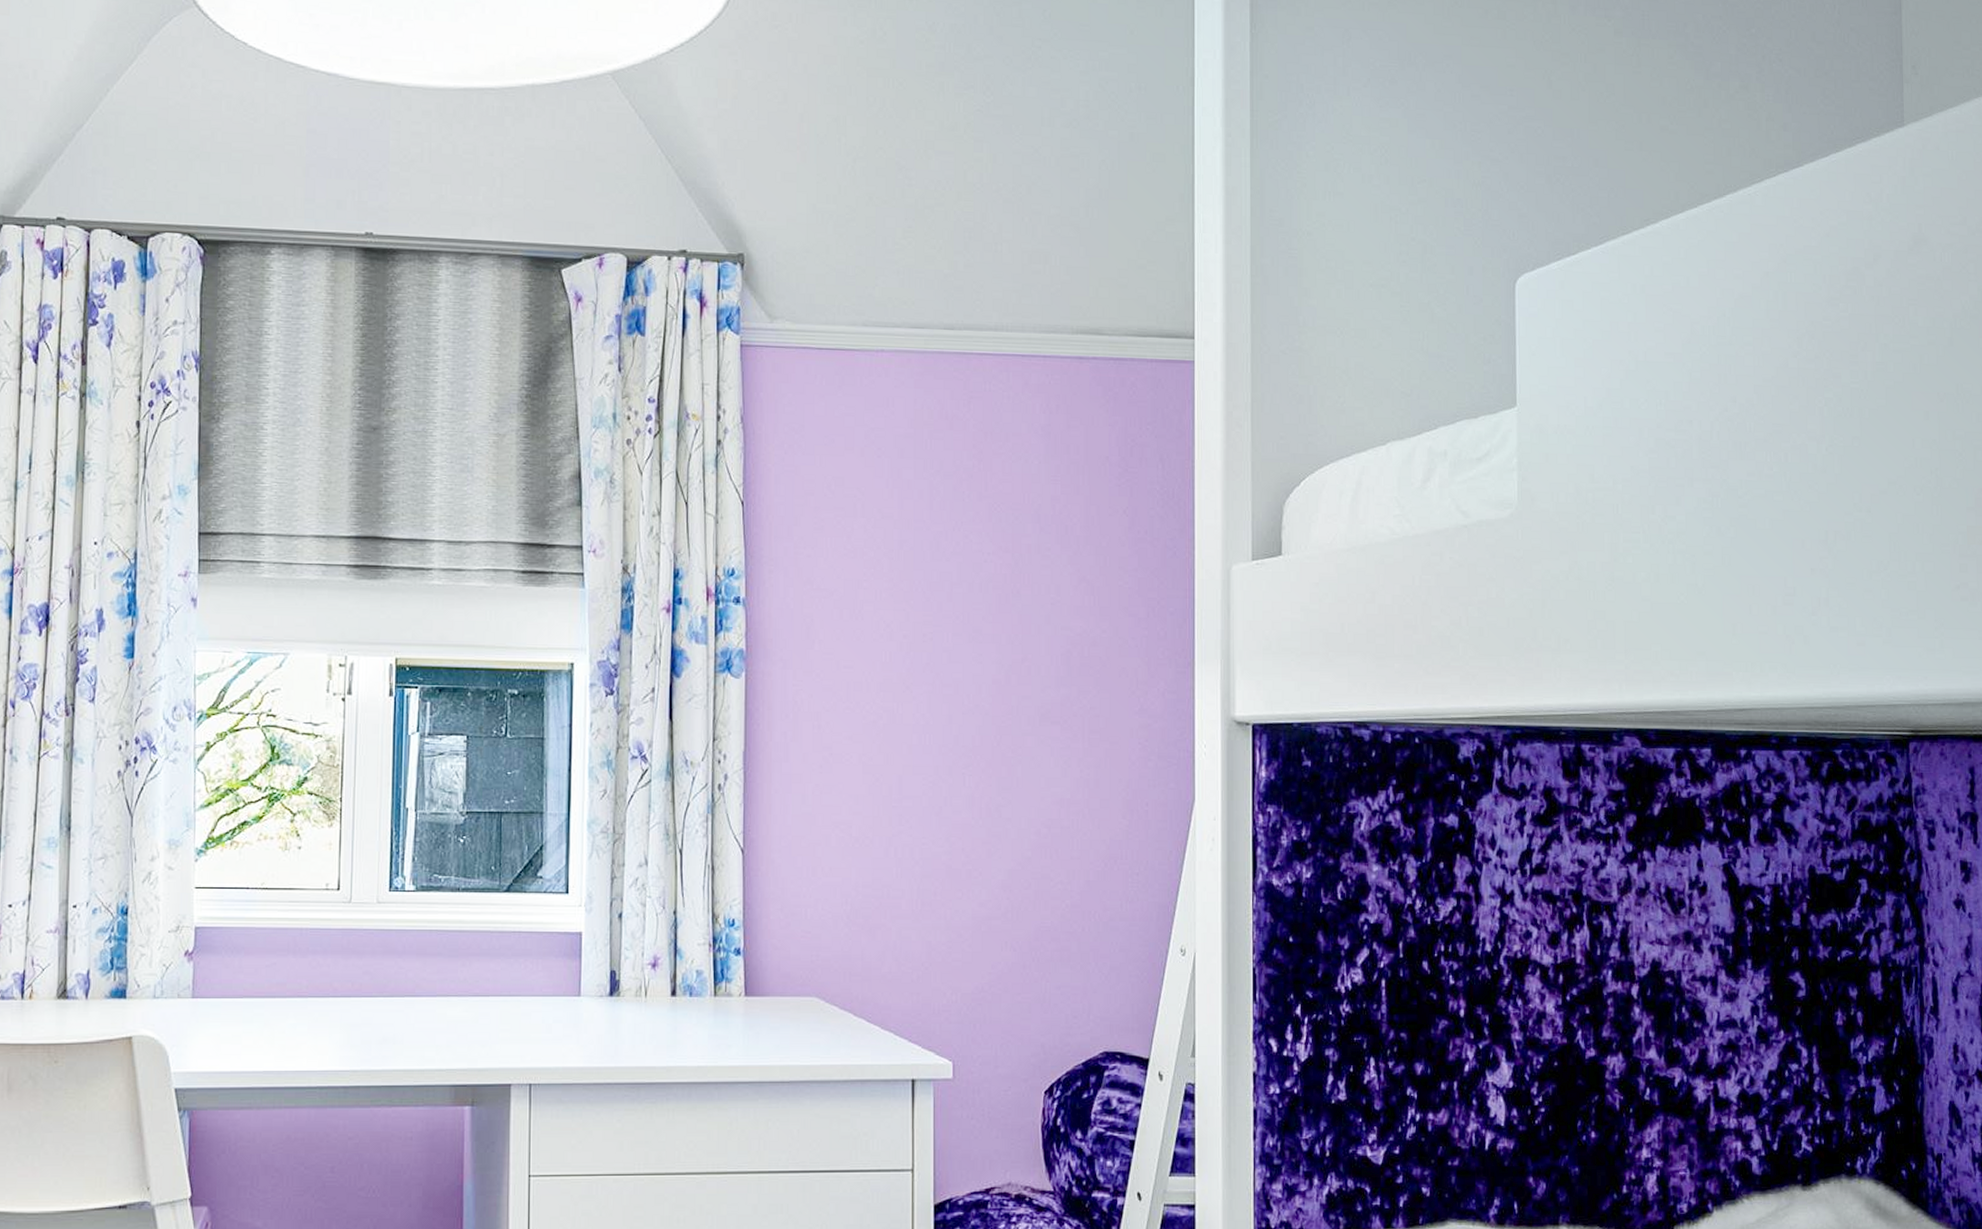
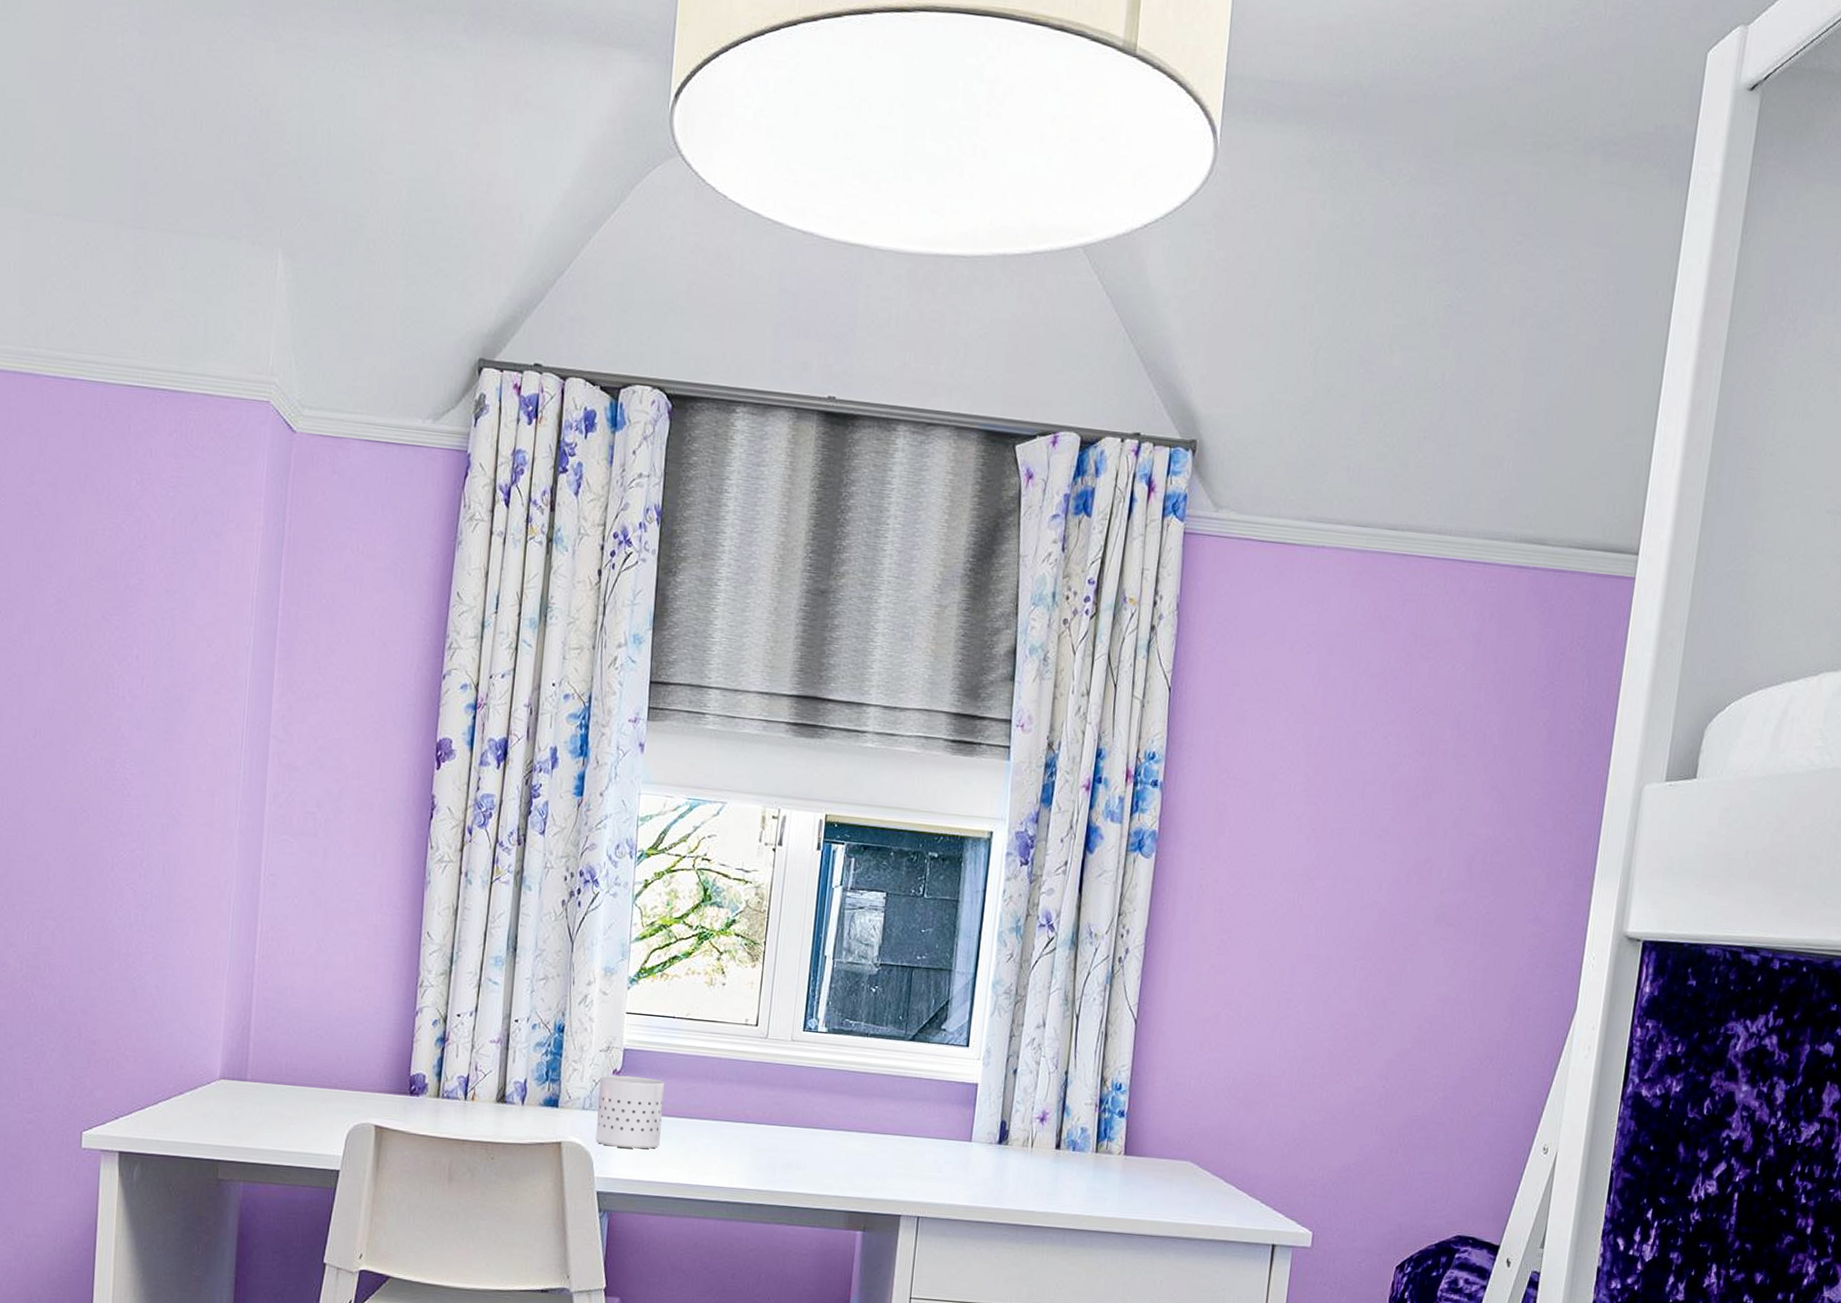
mug: none [169,956,244,1037] -> present [595,1075,666,1149]

